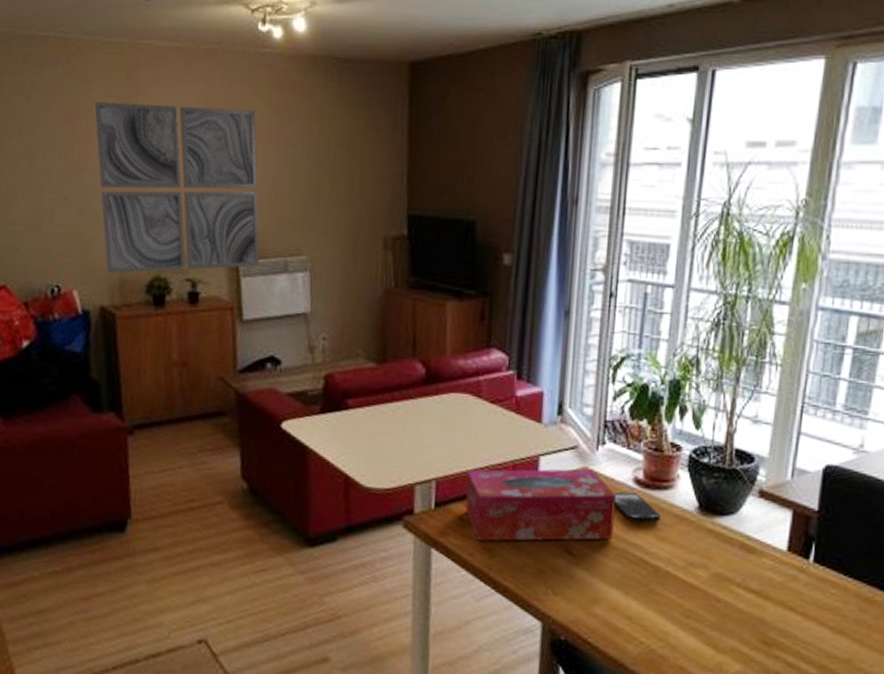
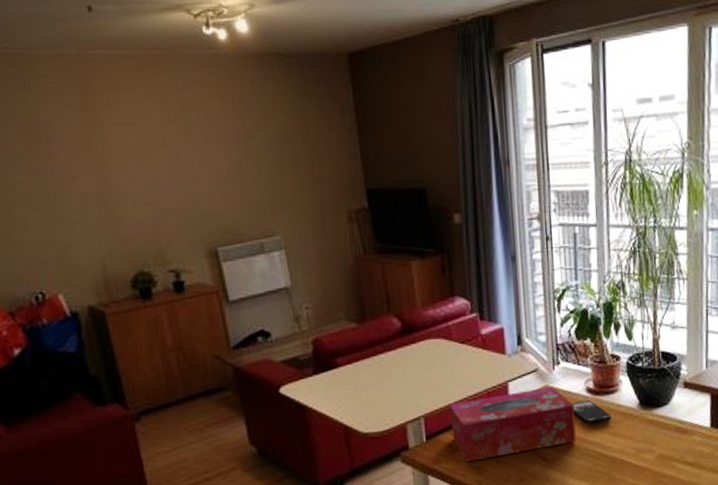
wall art: present [94,101,260,273] -> none [51,108,237,274]

